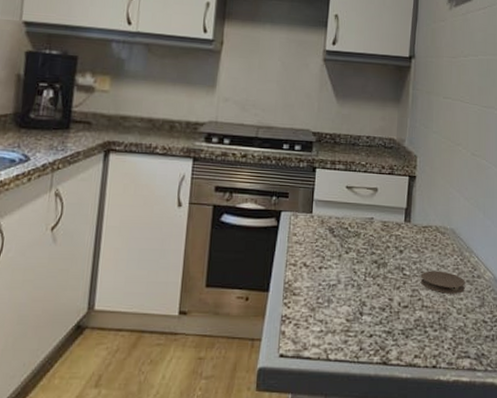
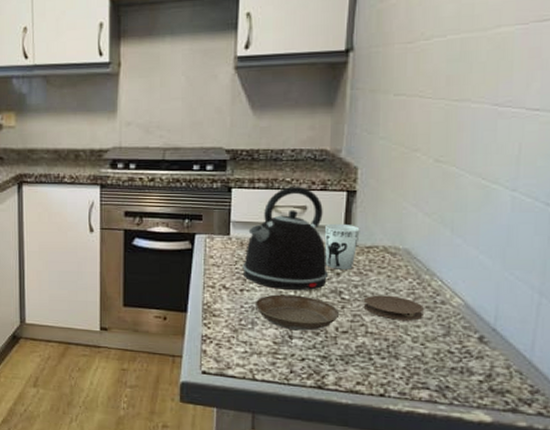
kettle: none [322,170,394,267] -> present [242,187,329,290]
saucer: none [331,271,402,307] -> present [254,294,340,331]
cup: none [391,204,419,247] -> present [325,223,360,270]

